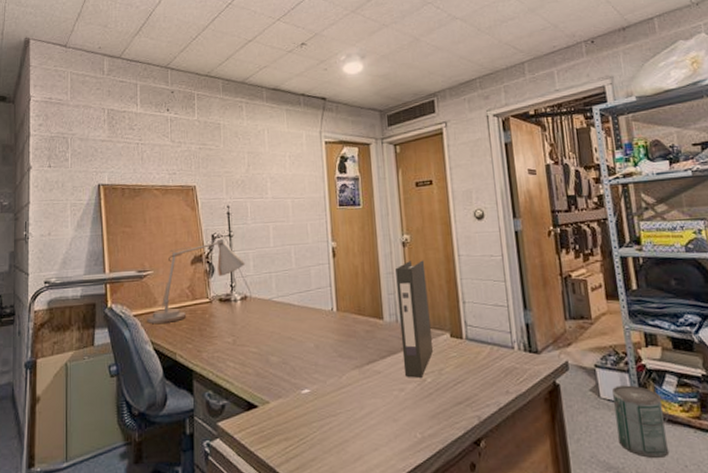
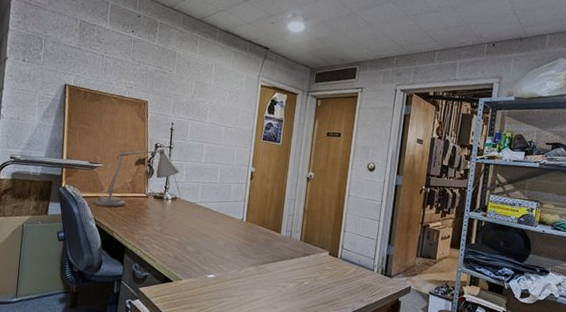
binder: present [395,260,434,378] -> none [289,193,322,280]

